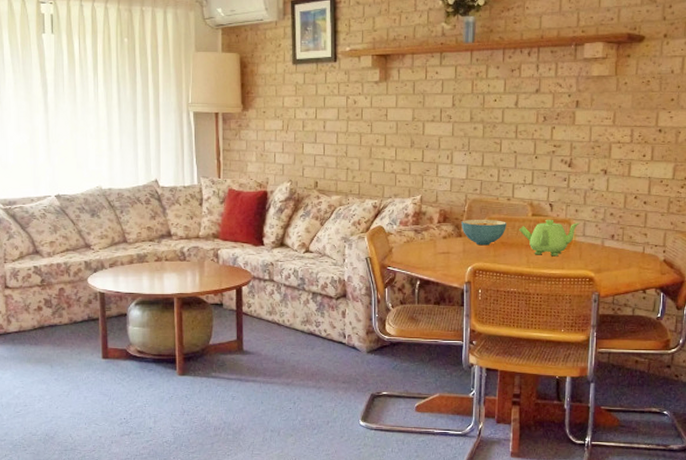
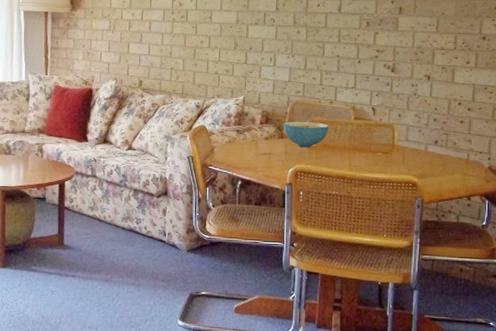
teapot: present [519,219,580,257] -> none [341,123,403,161]

